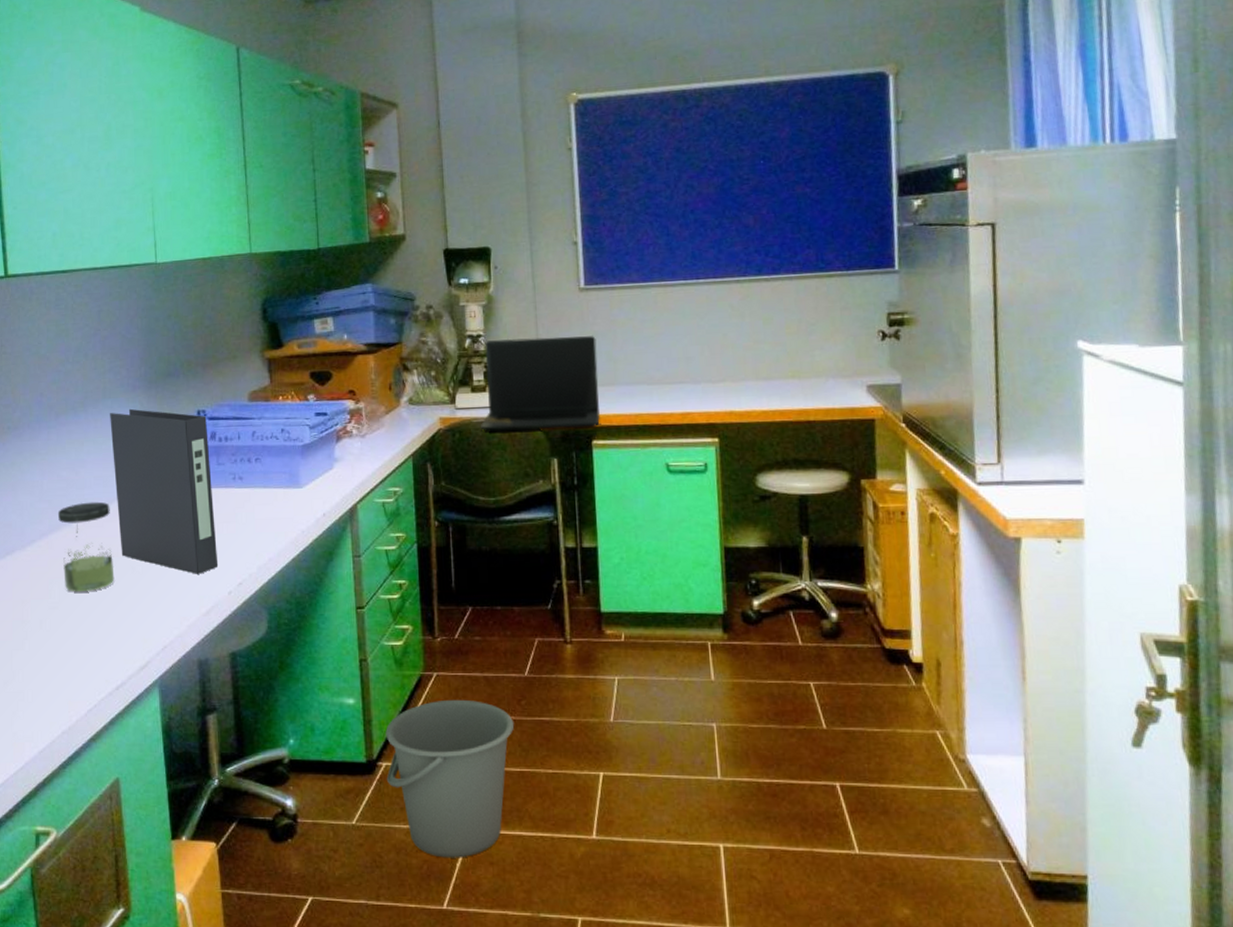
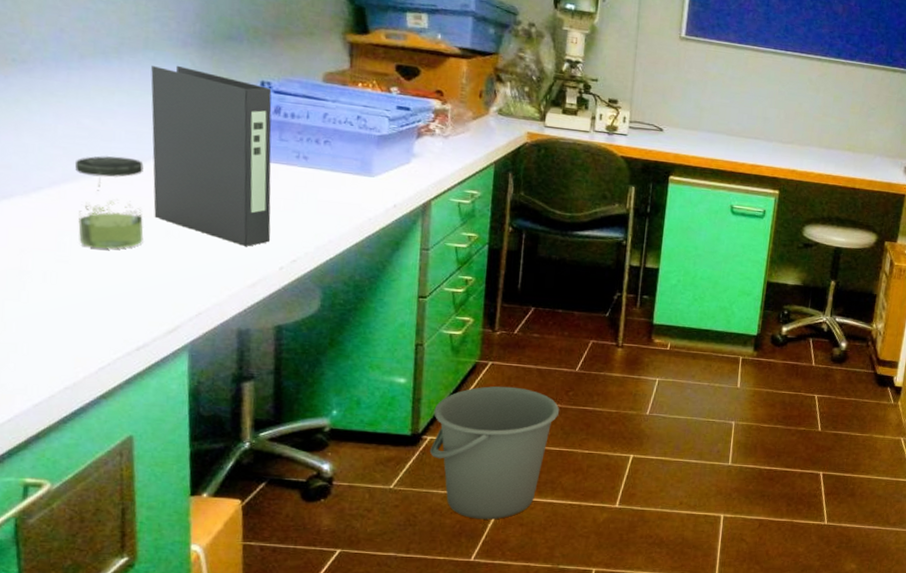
laptop computer: present [480,336,600,432] -> none [566,68,688,165]

